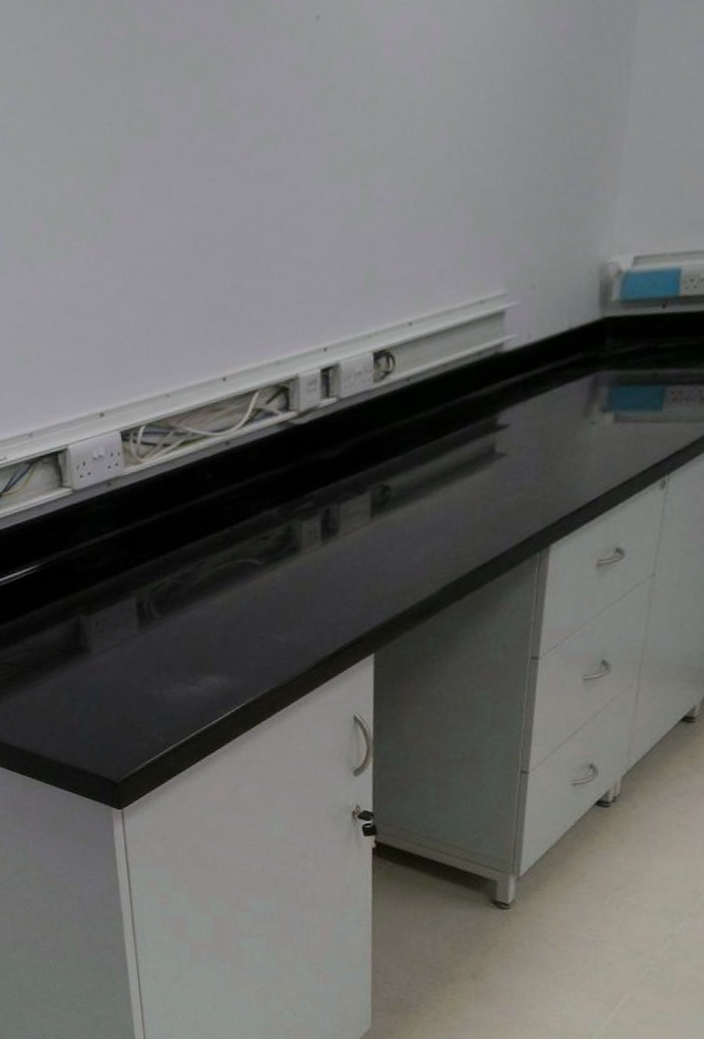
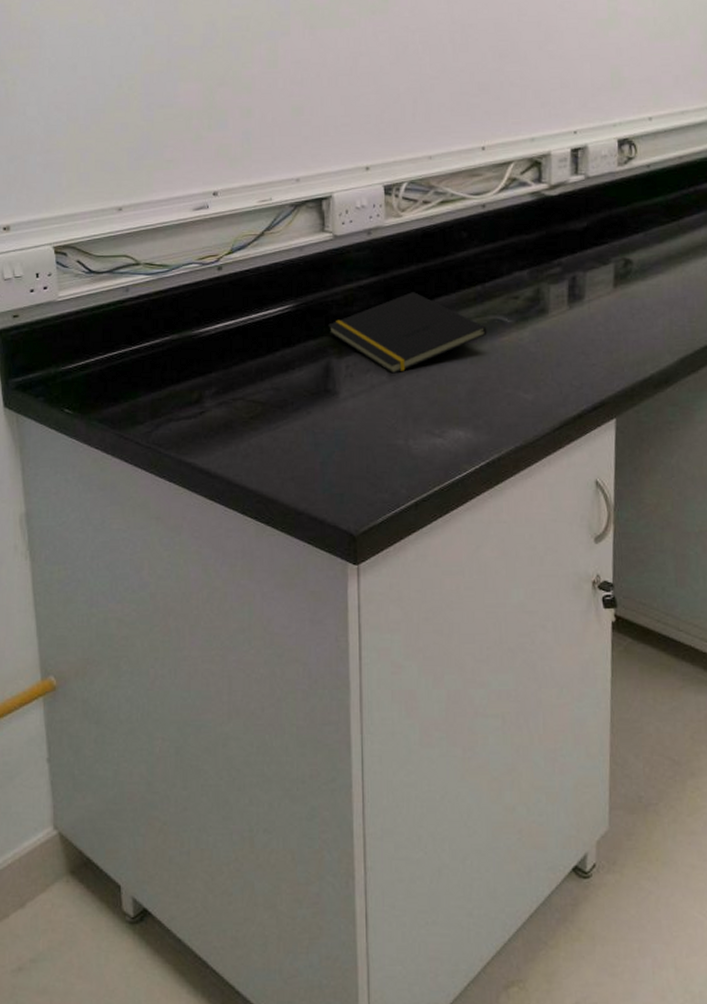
notepad: none [73,541,238,626] -> present [327,292,487,374]

